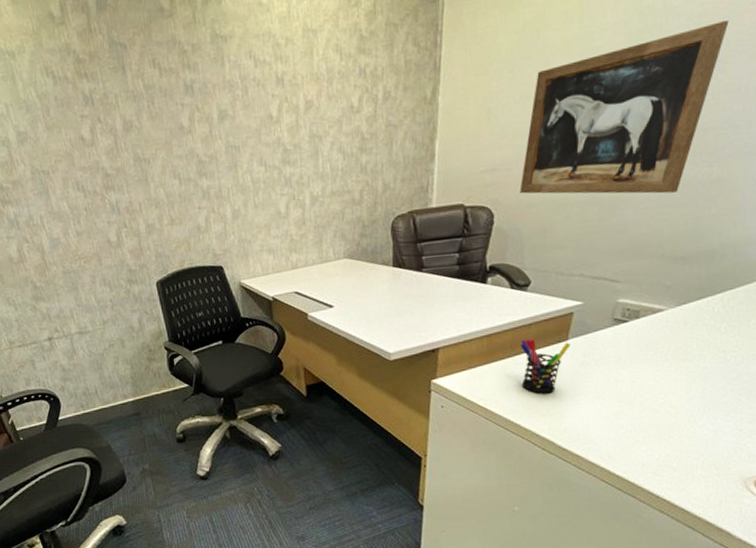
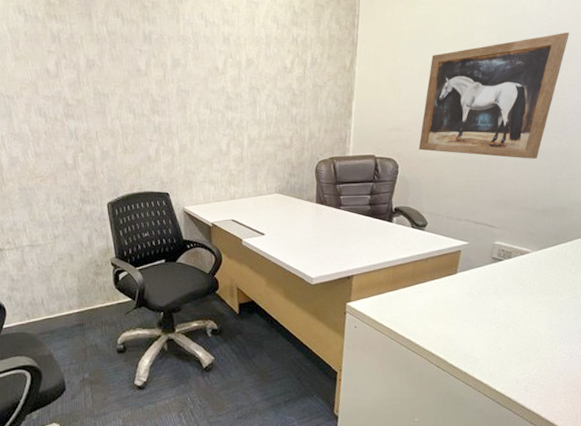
pen holder: present [521,338,571,394] -> none [419,270,459,319]

